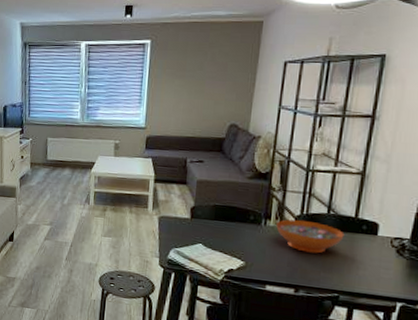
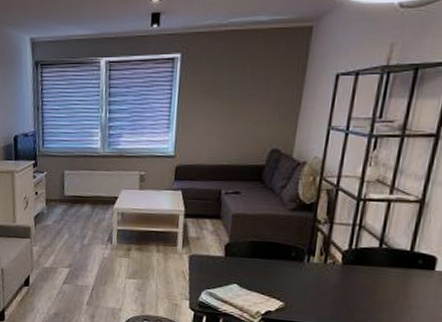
decorative bowl: present [276,219,345,254] -> none [320,255,398,292]

